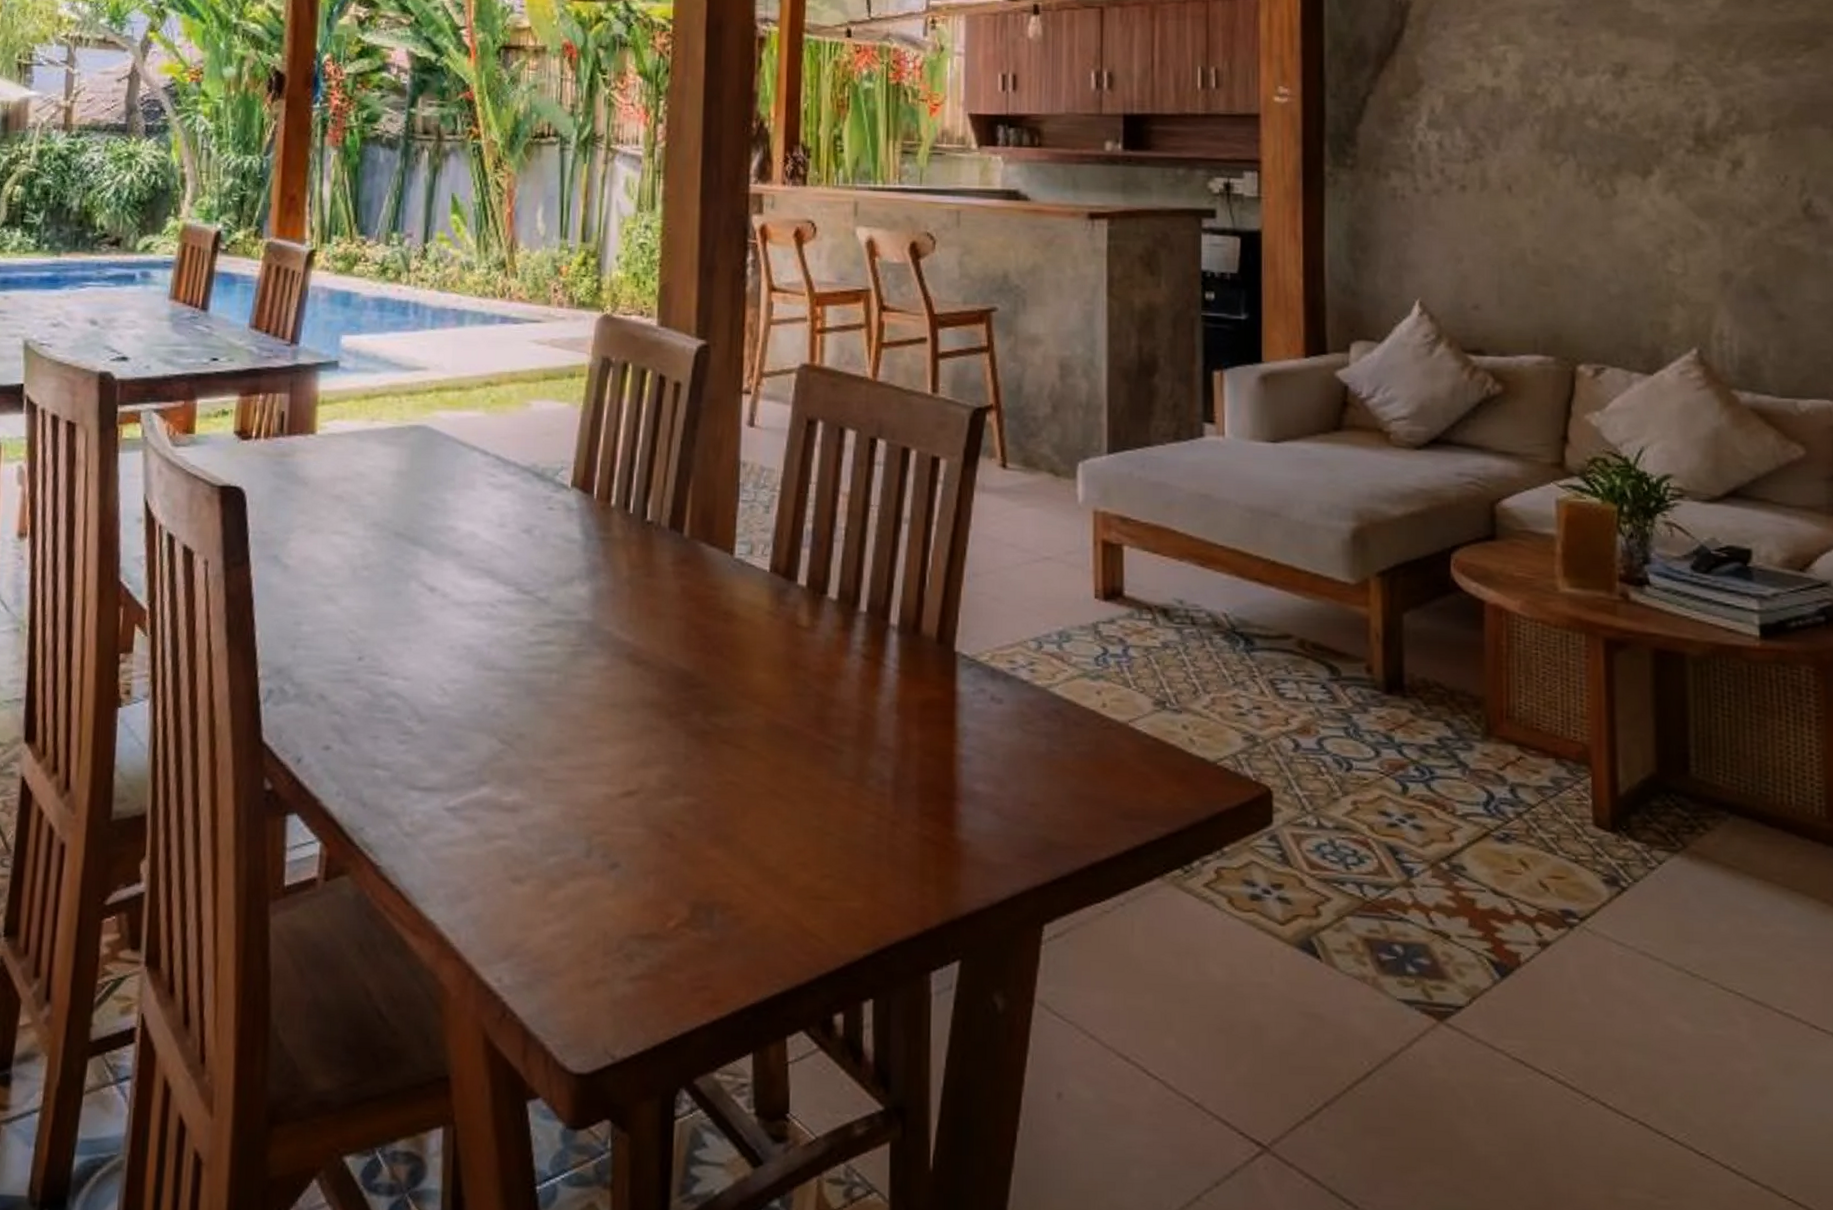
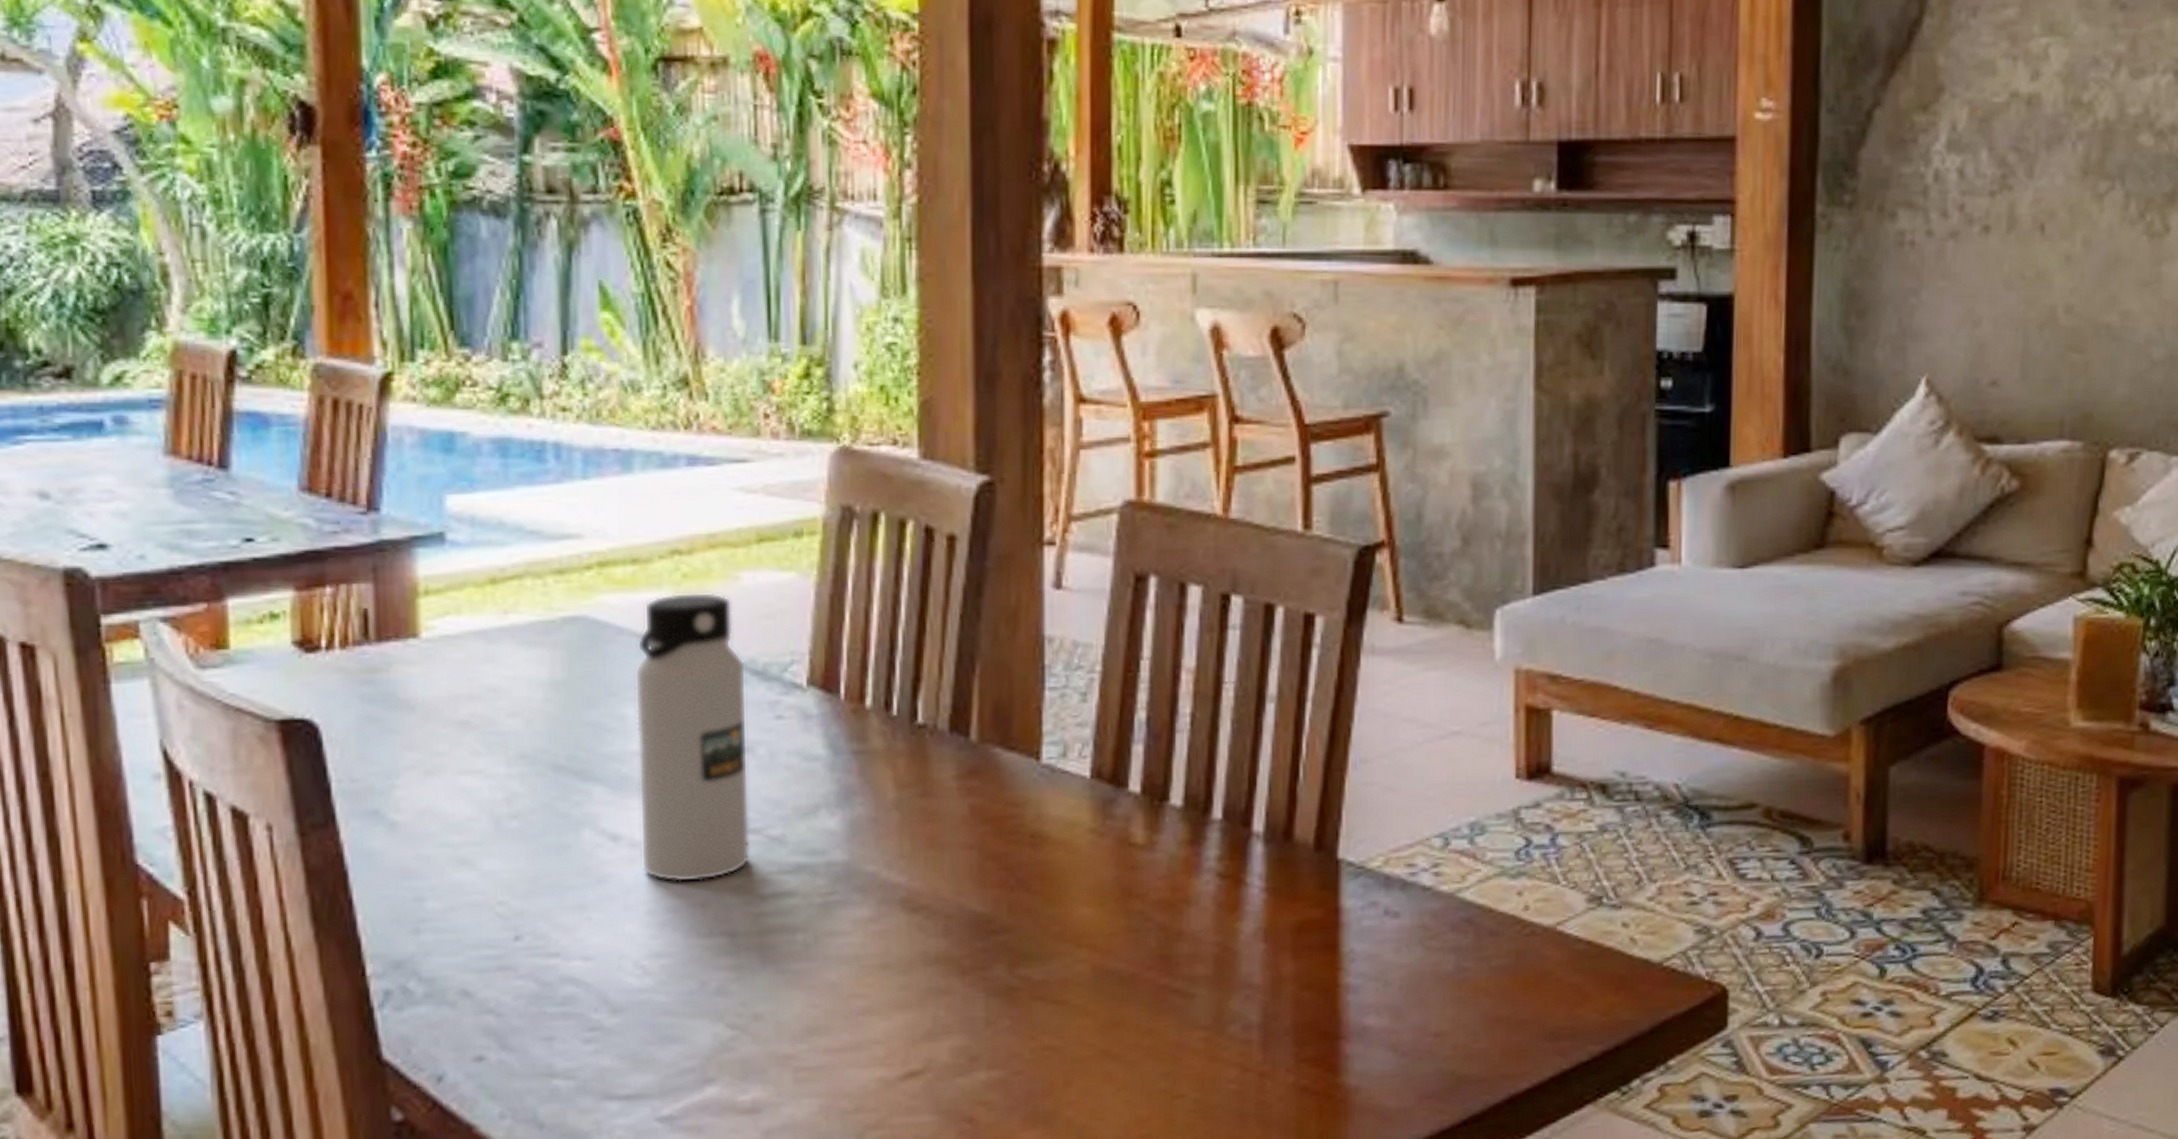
water bottle: none [448,413,530,627] -> present [635,592,751,882]

